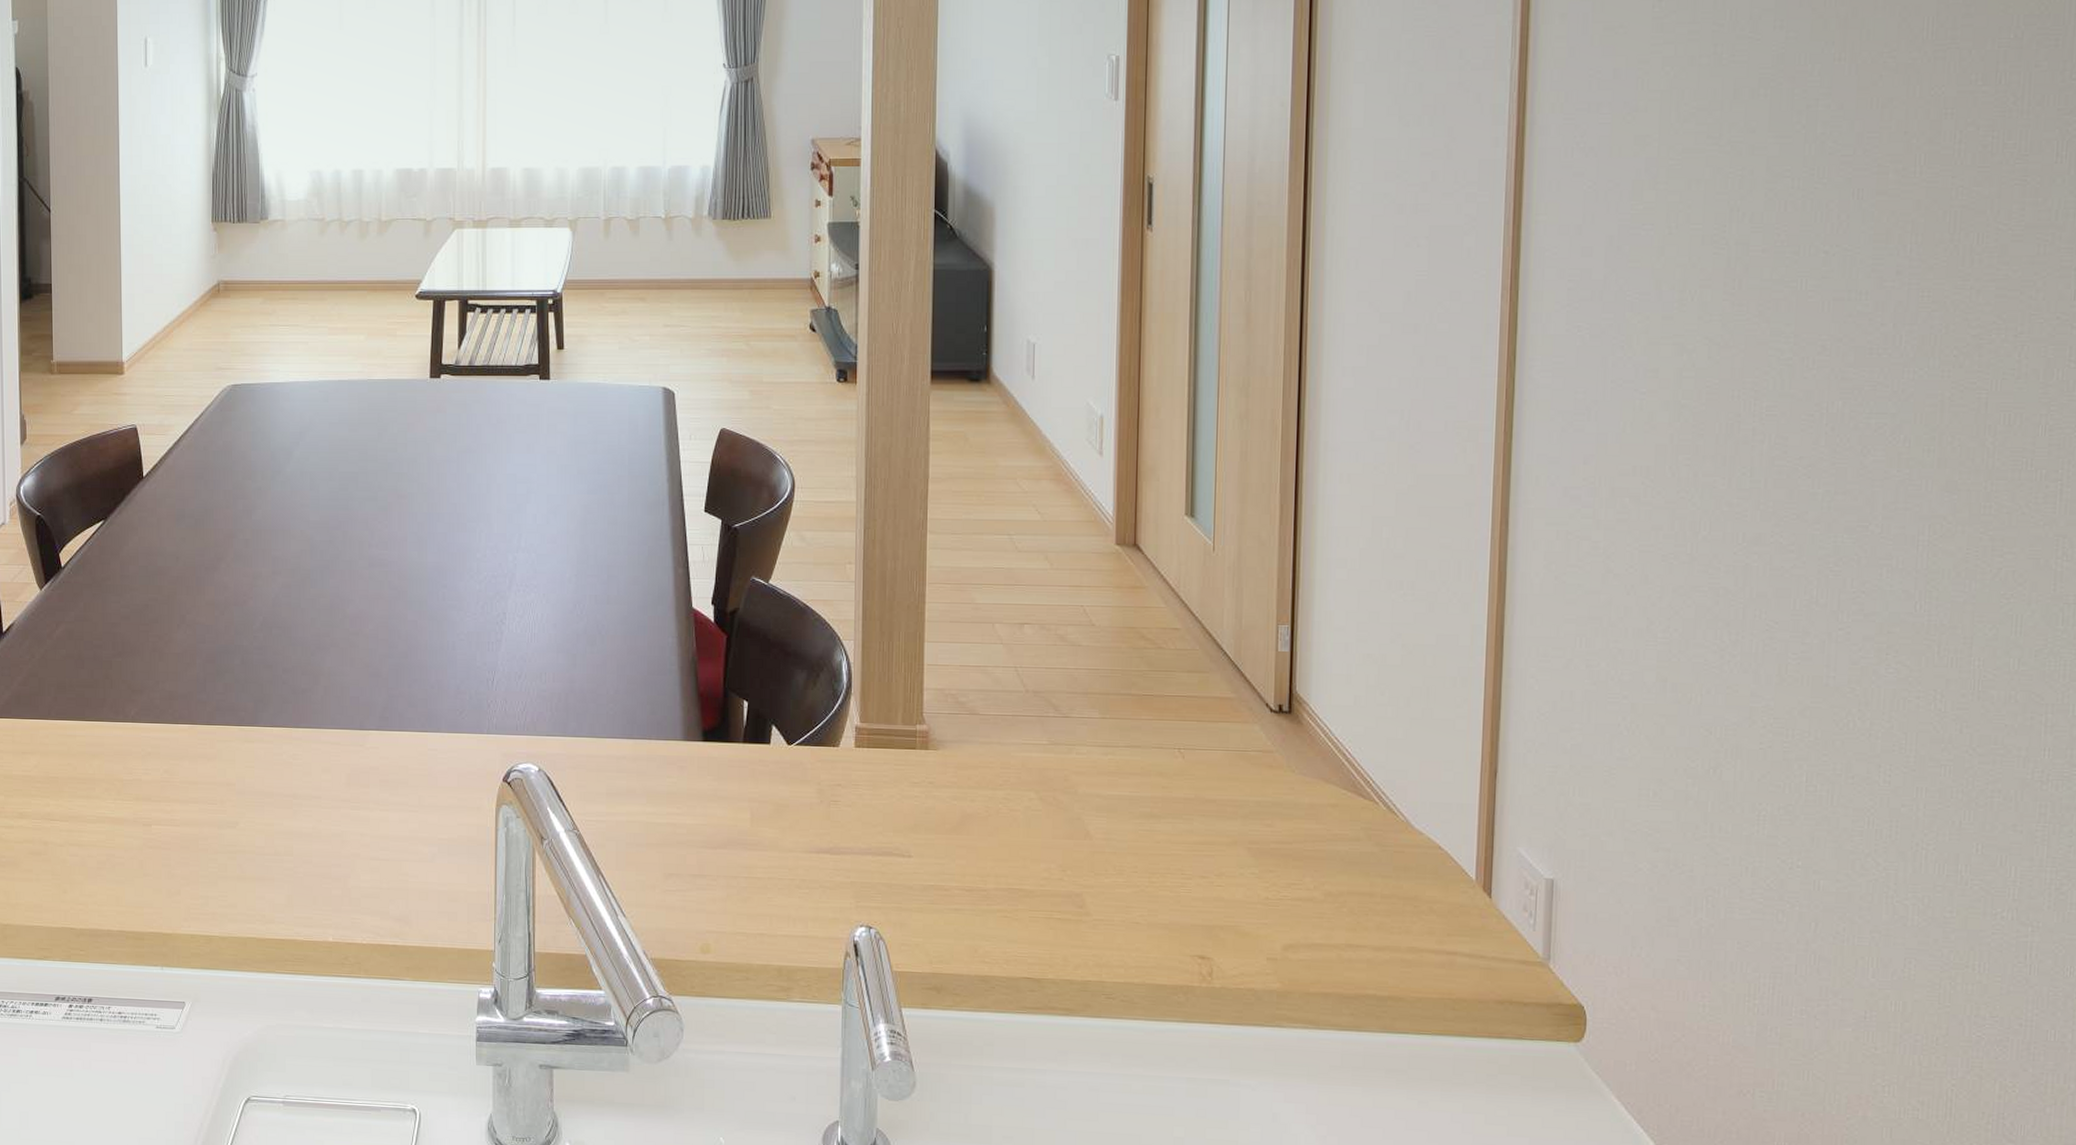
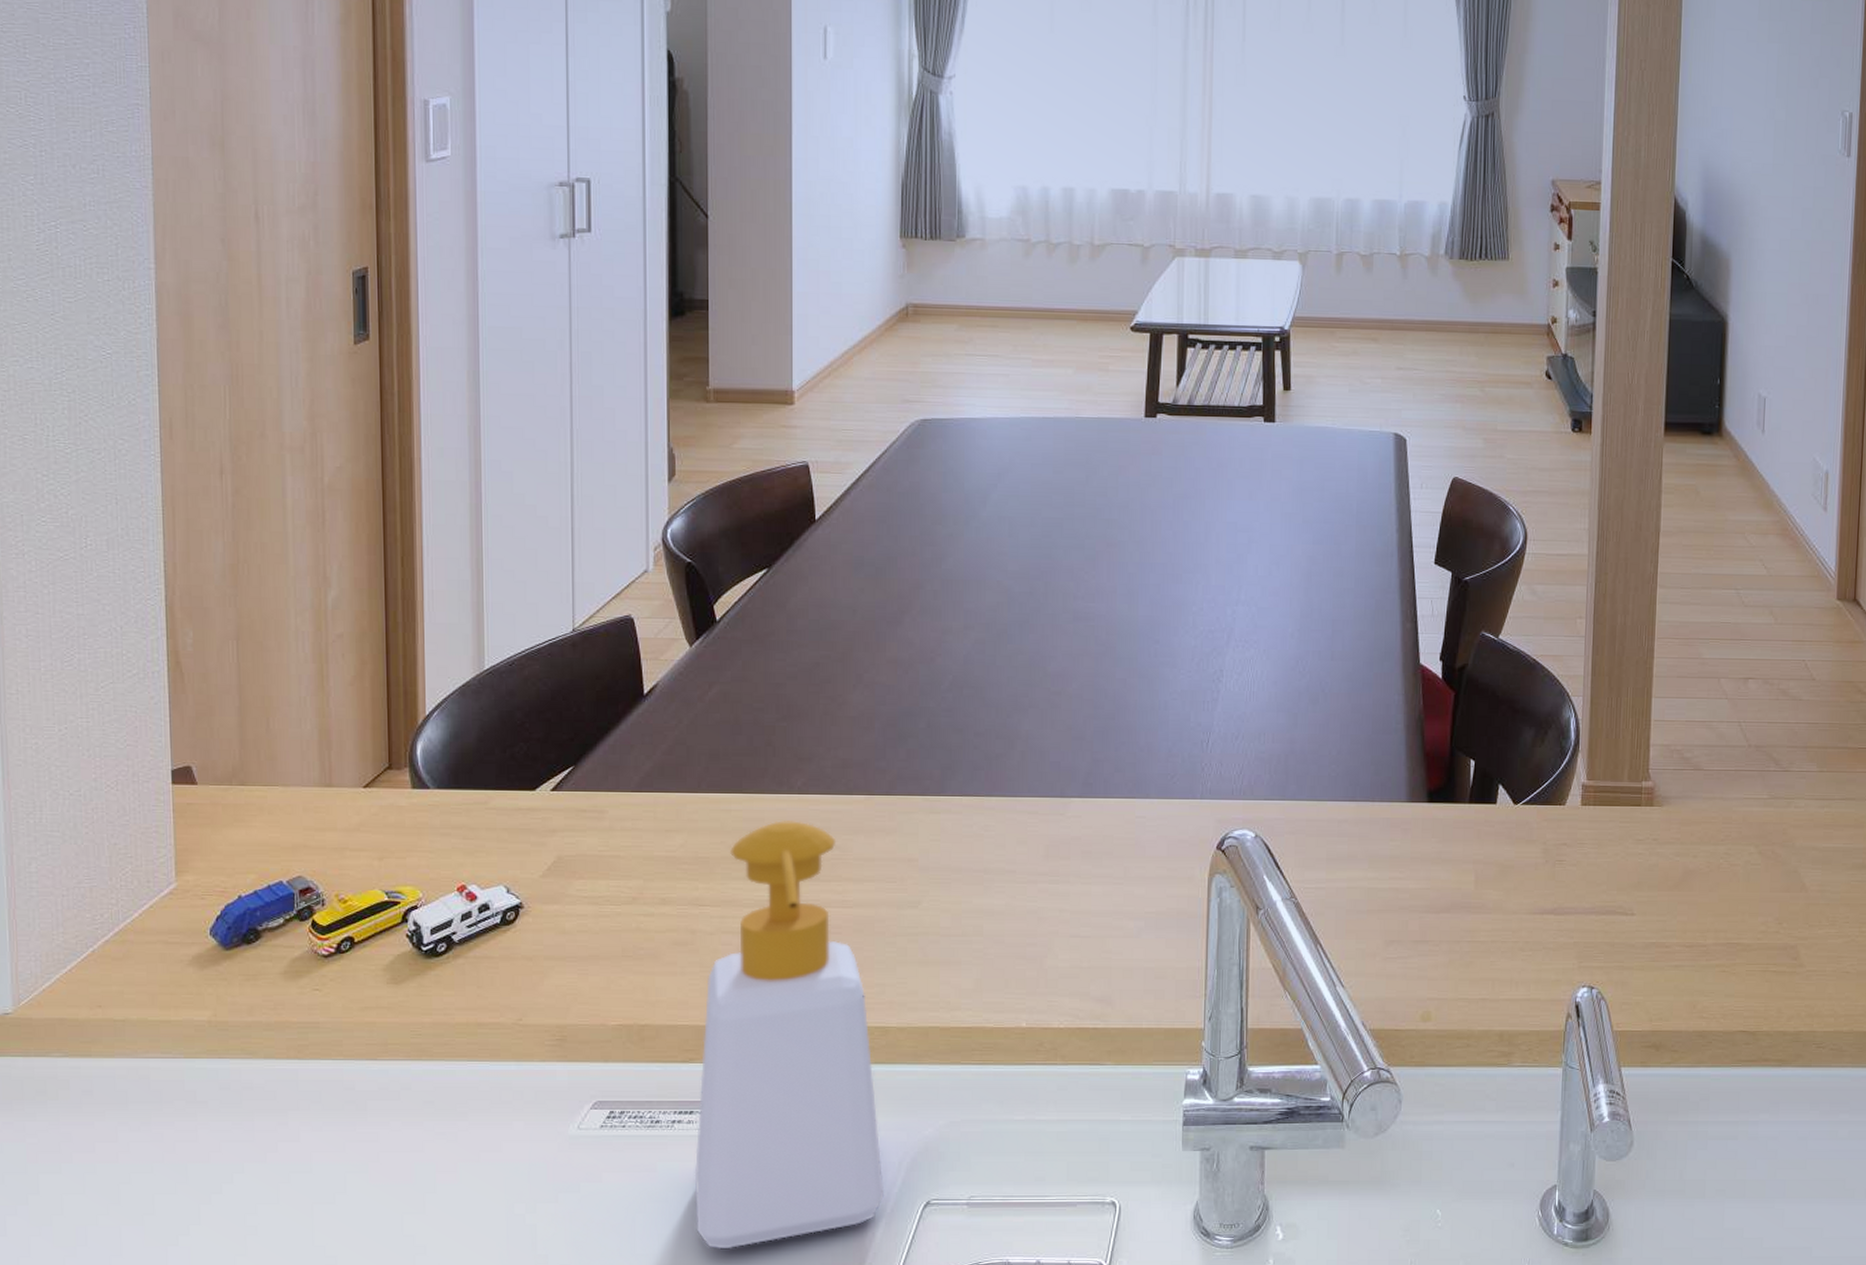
soap bottle: none [49,746,211,1129] -> present [694,821,885,1248]

